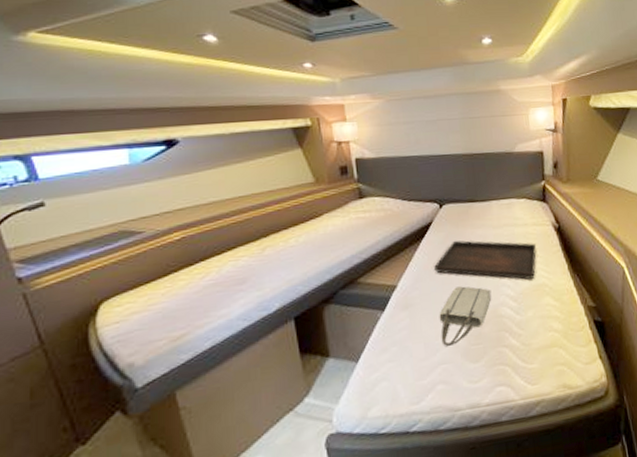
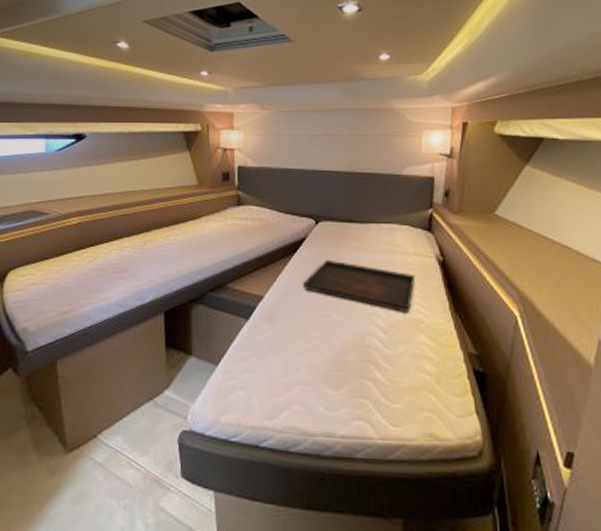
tote bag: present [439,286,492,347] -> none [302,308,360,368]

